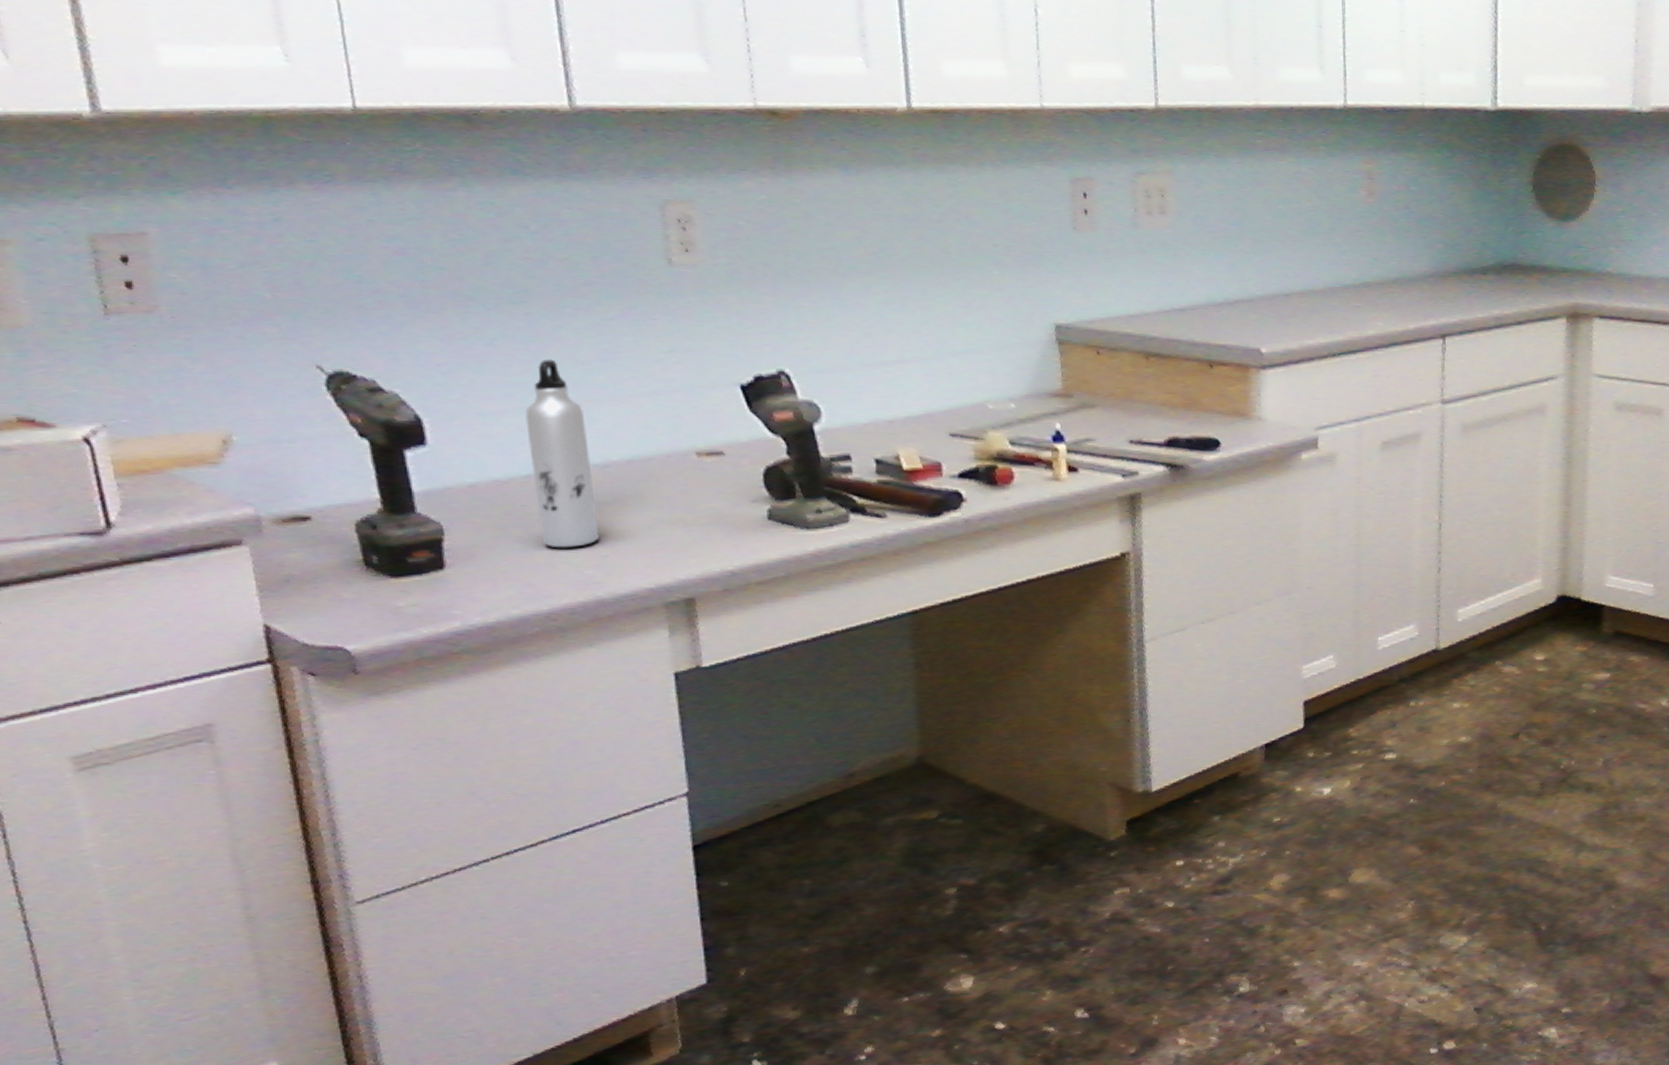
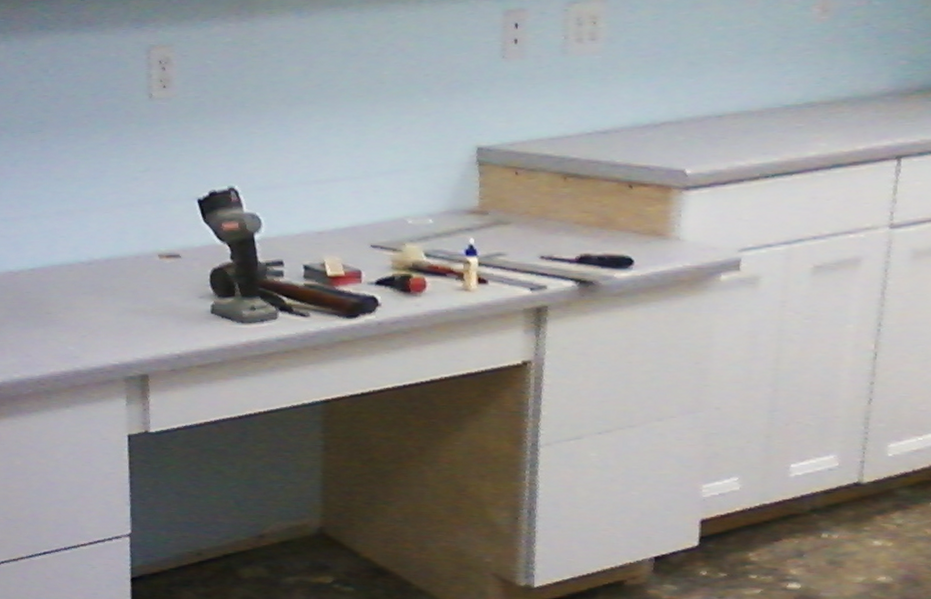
water bottle: present [525,359,600,548] -> none [34,177,81,328]

